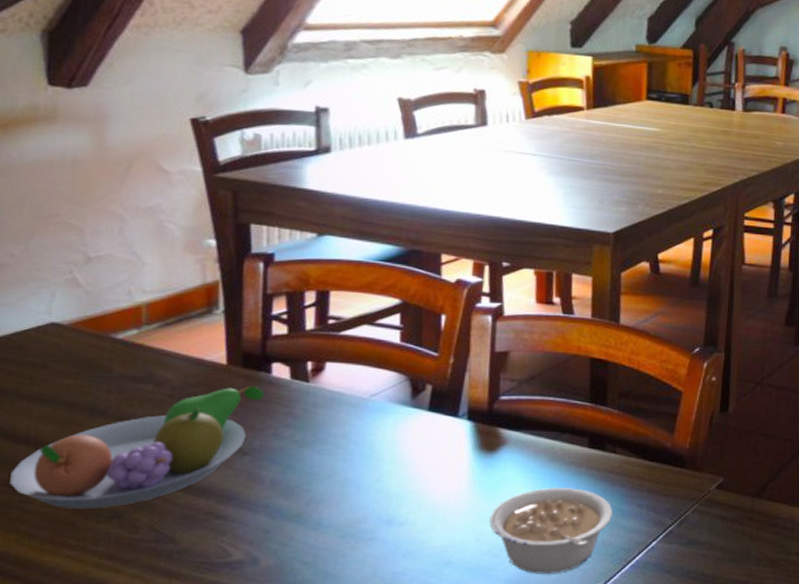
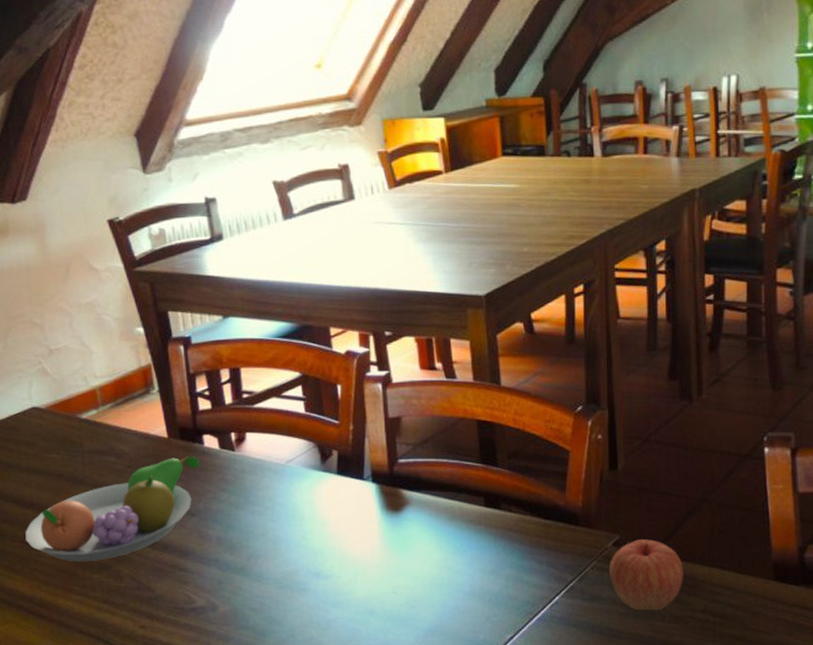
legume: present [489,488,613,574] -> none [403,545,515,625]
apple: none [710,482,783,555] -> present [609,539,683,611]

